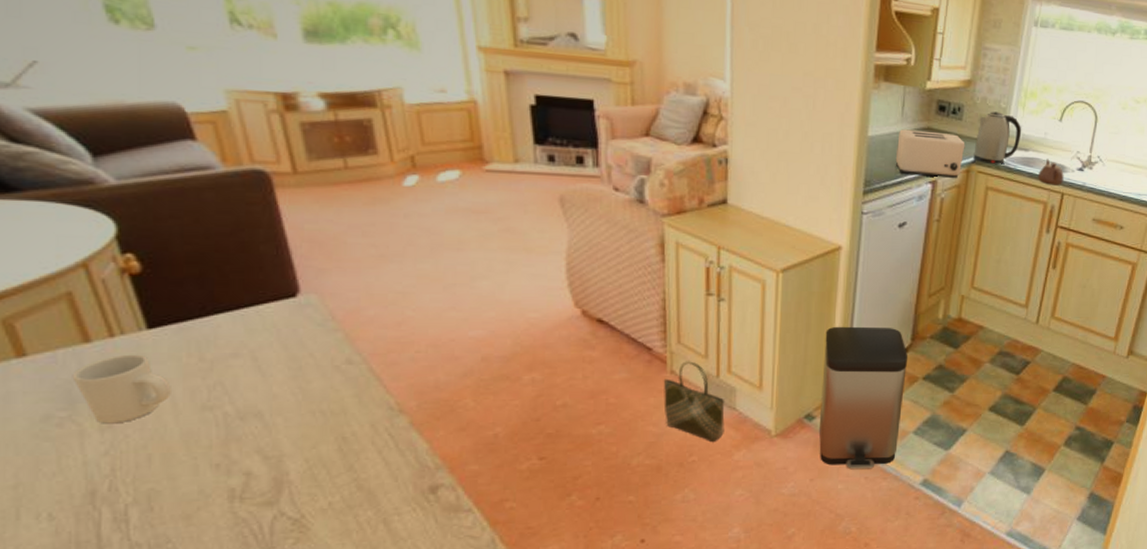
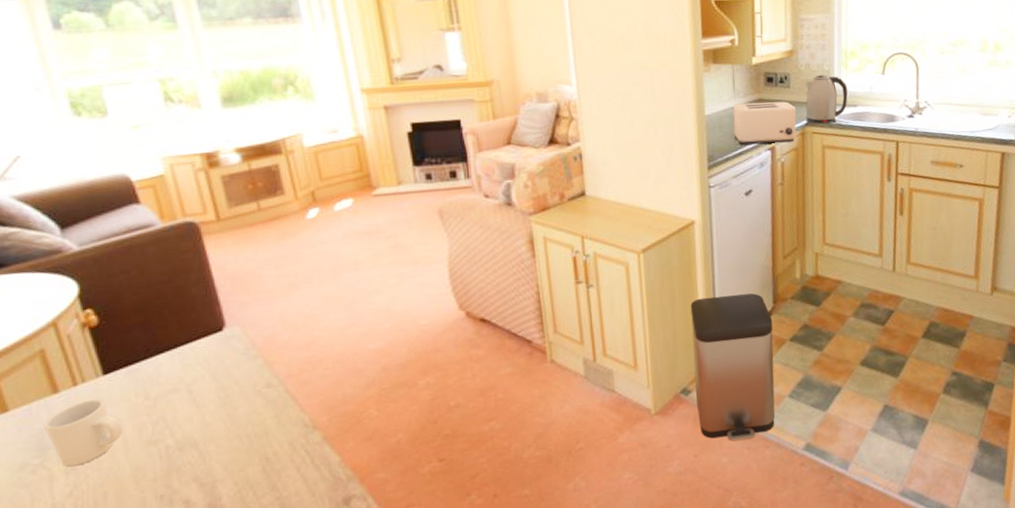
shopping bag: present [663,361,725,443] -> none [545,349,607,428]
teapot: present [1037,159,1064,186] -> none [870,111,896,136]

